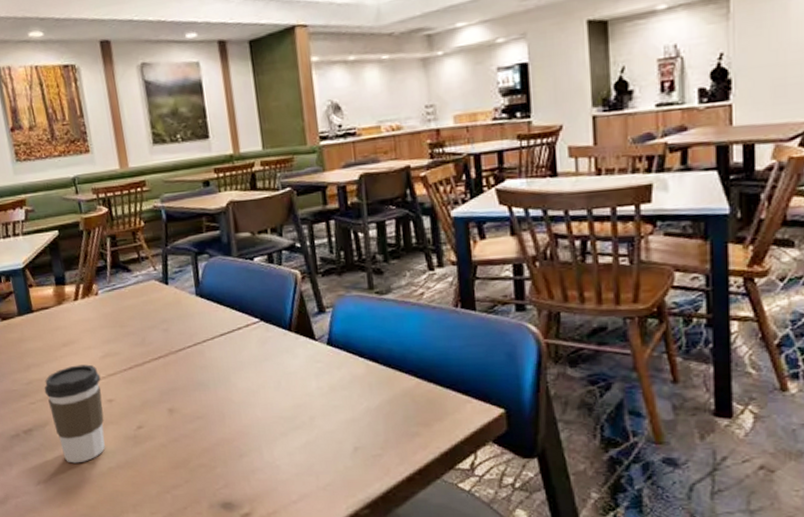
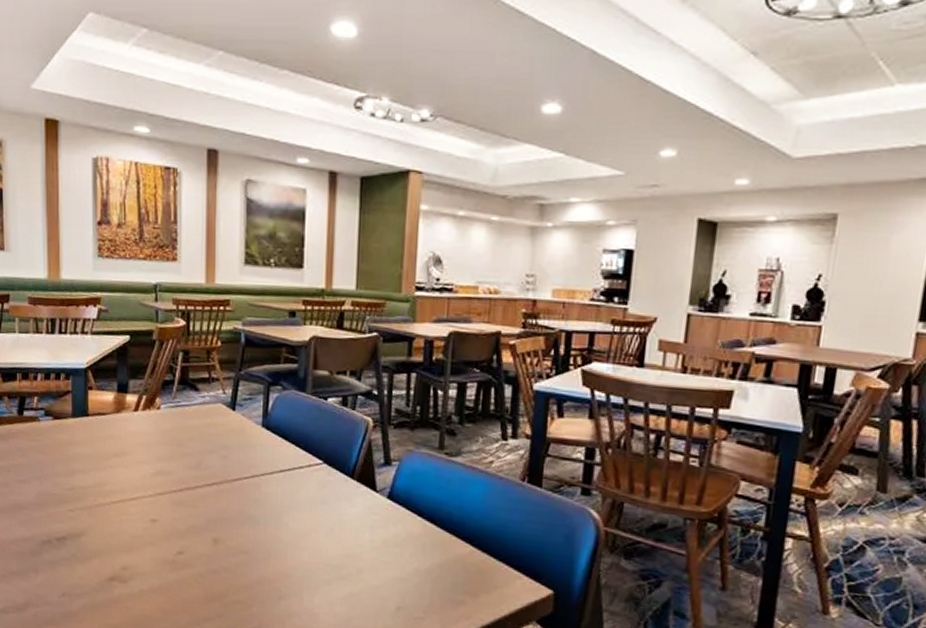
coffee cup: present [44,364,105,463] -> none [86,478,148,581]

